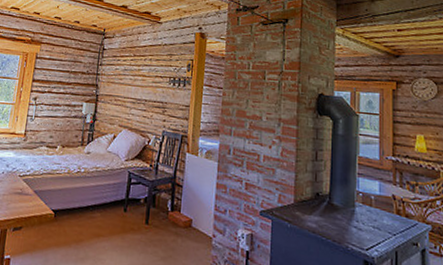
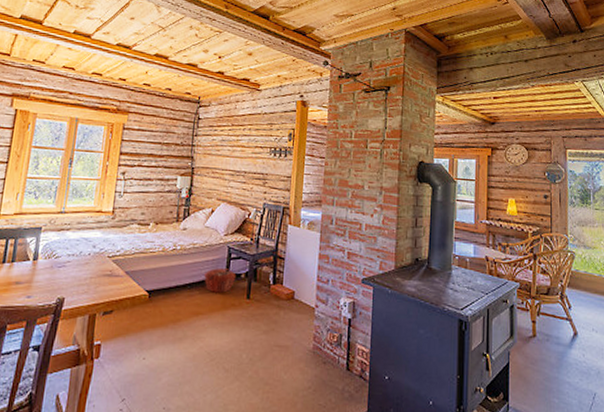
woven basket: none [105,192,136,217] -> present [204,268,237,293]

